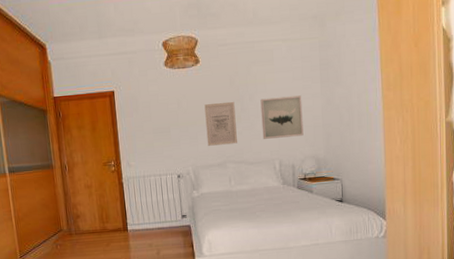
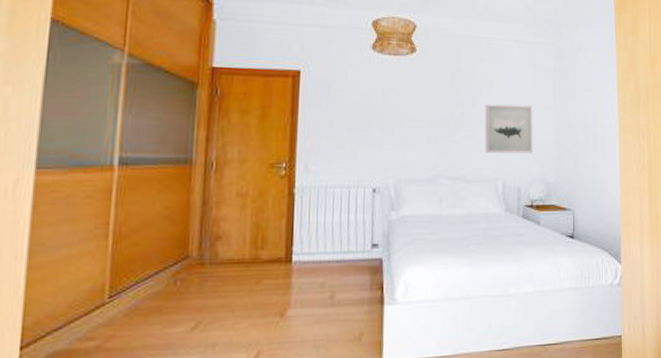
wall art: present [204,101,237,146] -> none [416,102,454,155]

